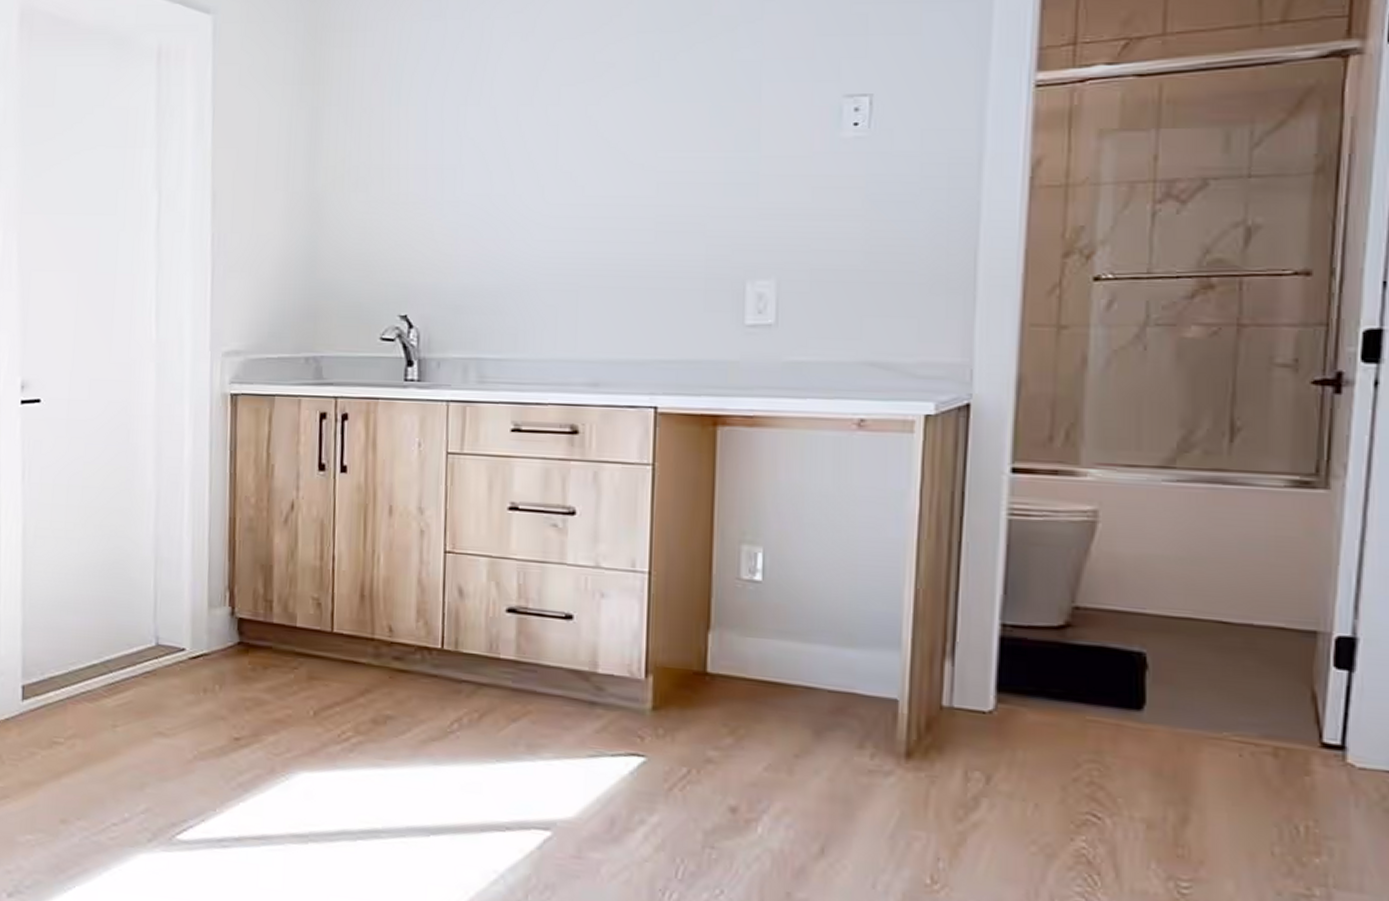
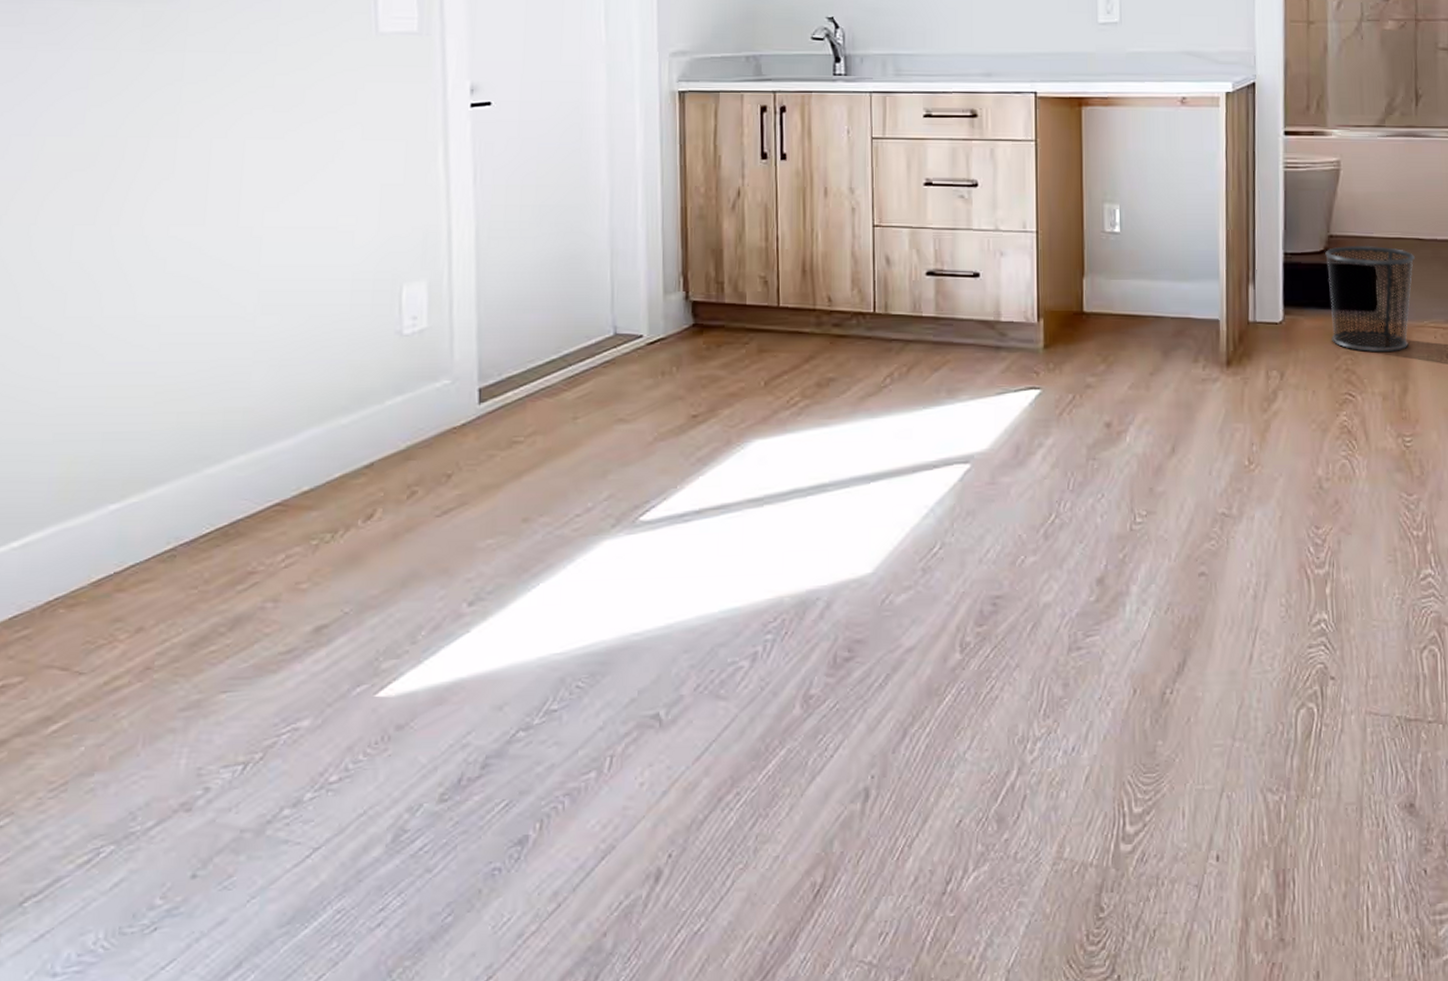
waste bin: none [1066,622,1213,767] -> present [1325,245,1415,352]

